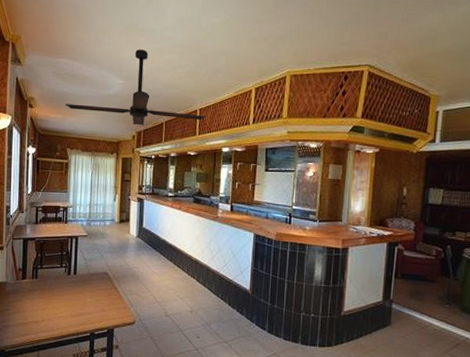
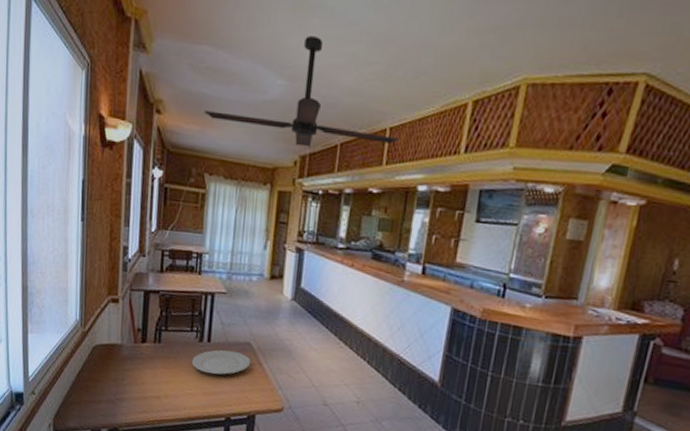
plate: none [62,279,108,300] -> present [191,349,251,375]

